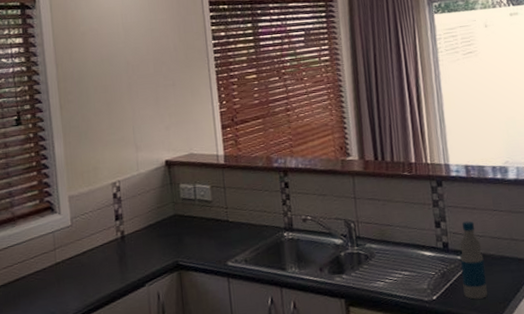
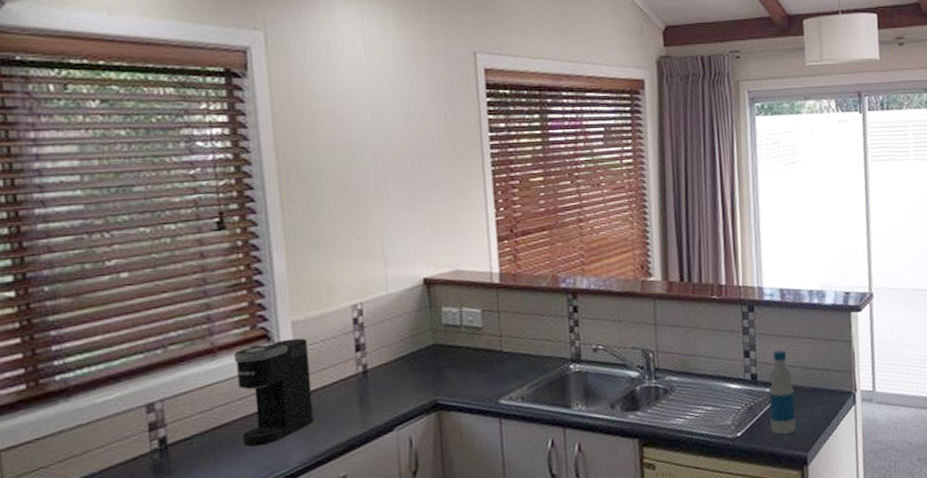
coffee maker: none [27,209,86,296] -> present [233,338,314,447]

